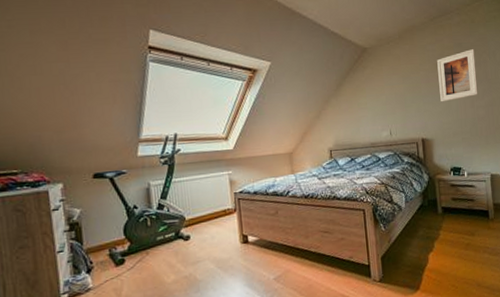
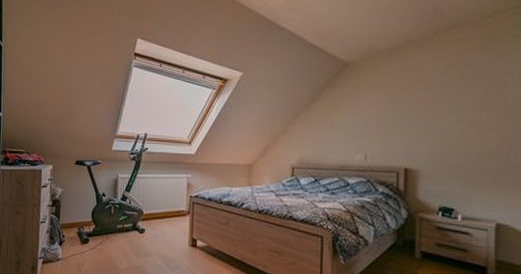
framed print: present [437,49,478,102] -> none [435,69,491,129]

